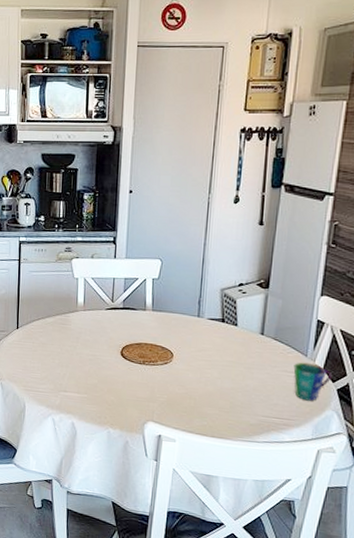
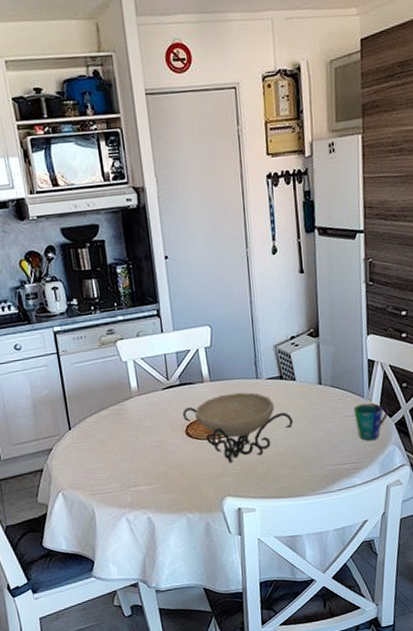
decorative bowl: none [121,325,229,391] -> present [183,392,294,464]

